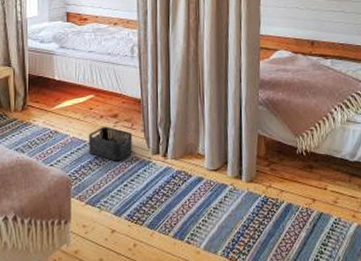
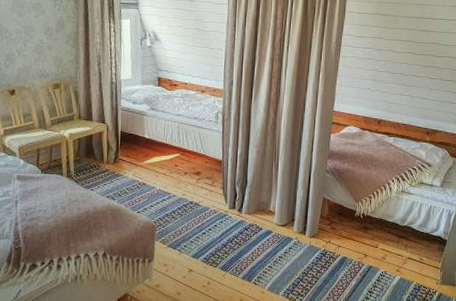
storage bin: present [88,126,133,161] -> none [172,181,213,213]

